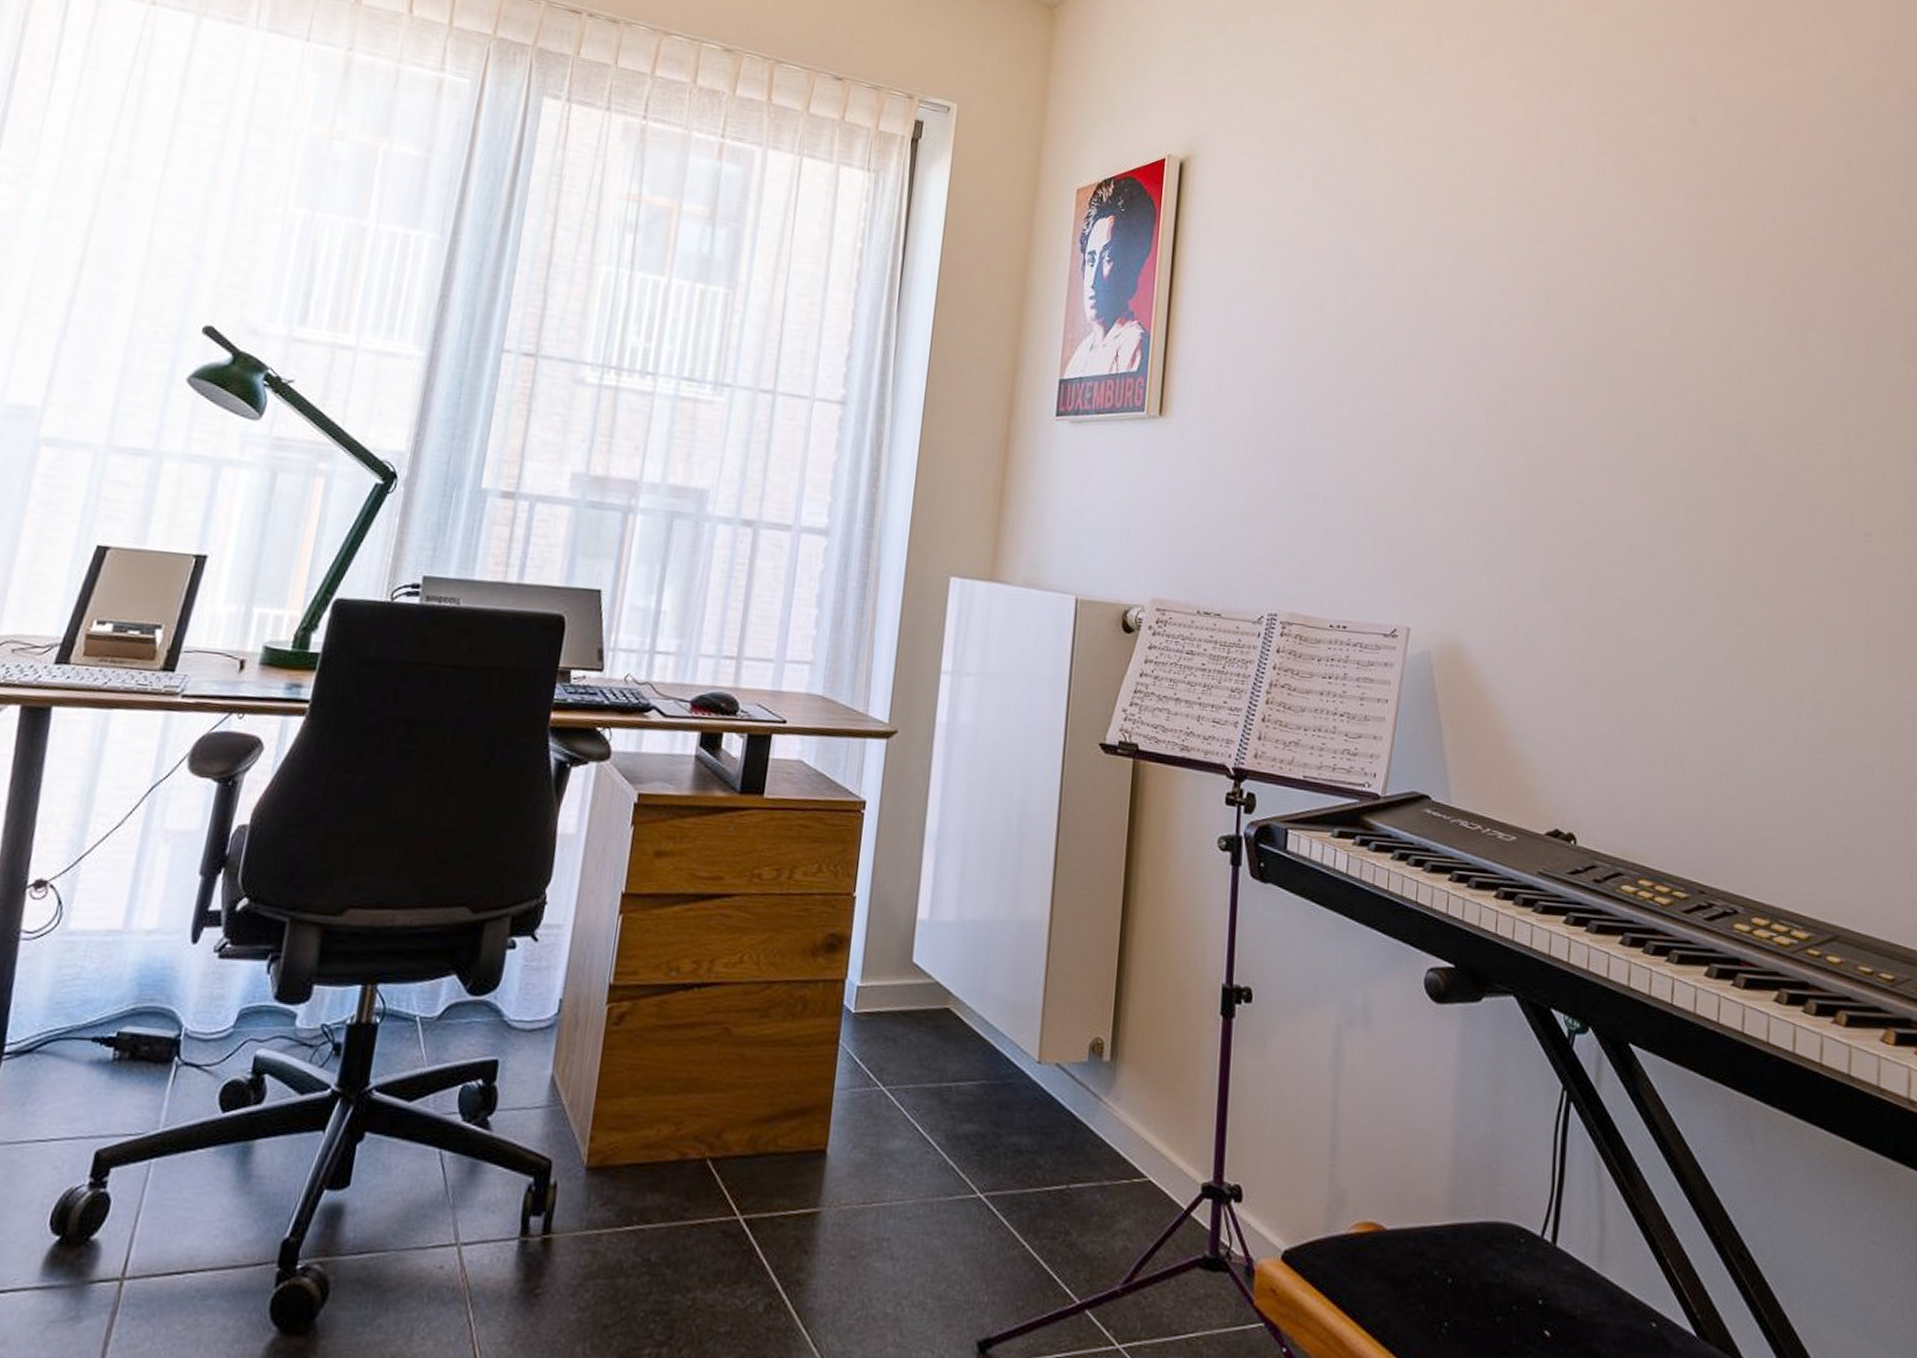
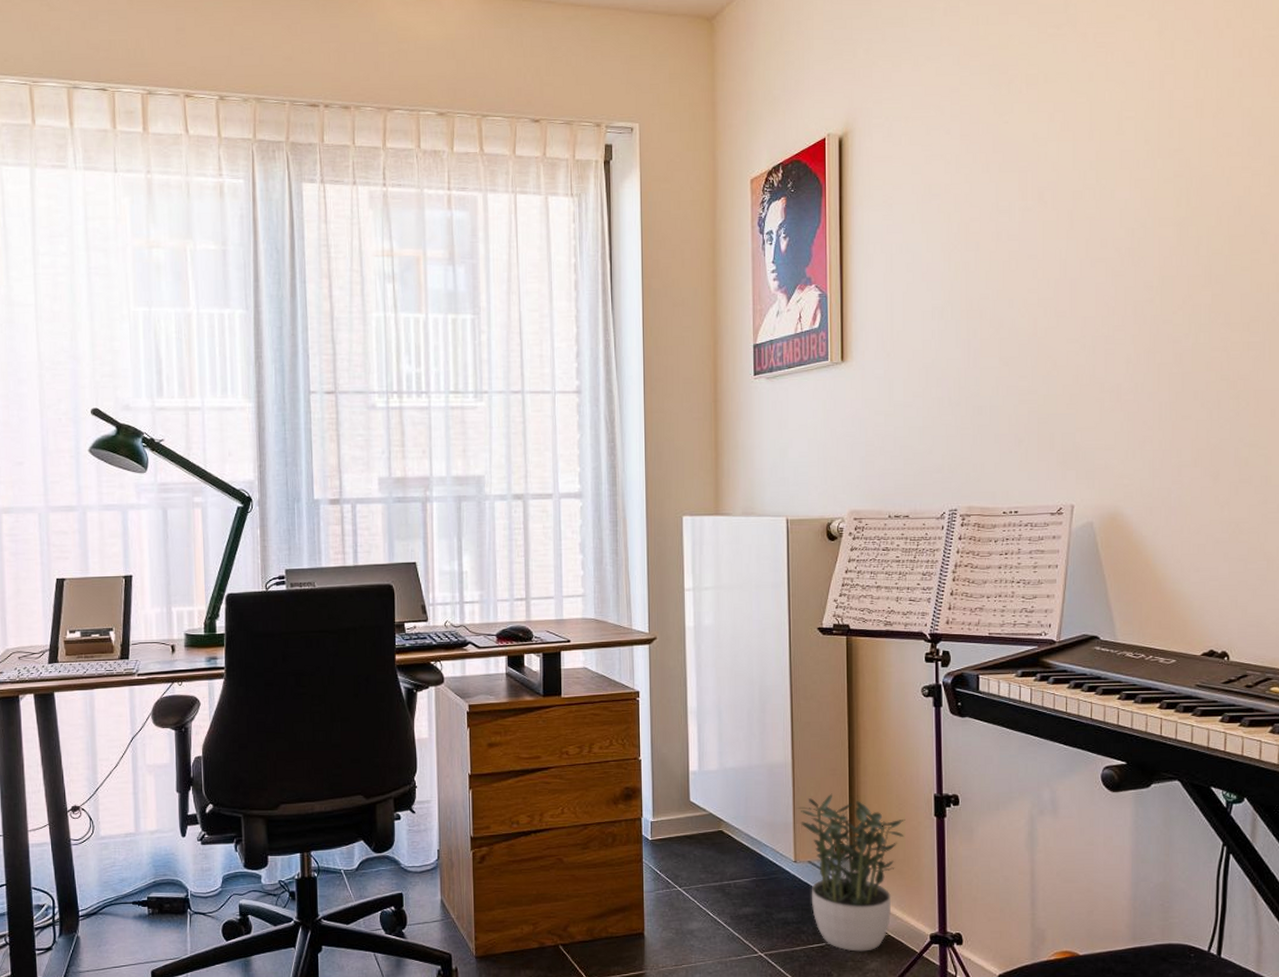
potted plant: none [1049,969,1184,1202] -> present [797,793,905,952]

